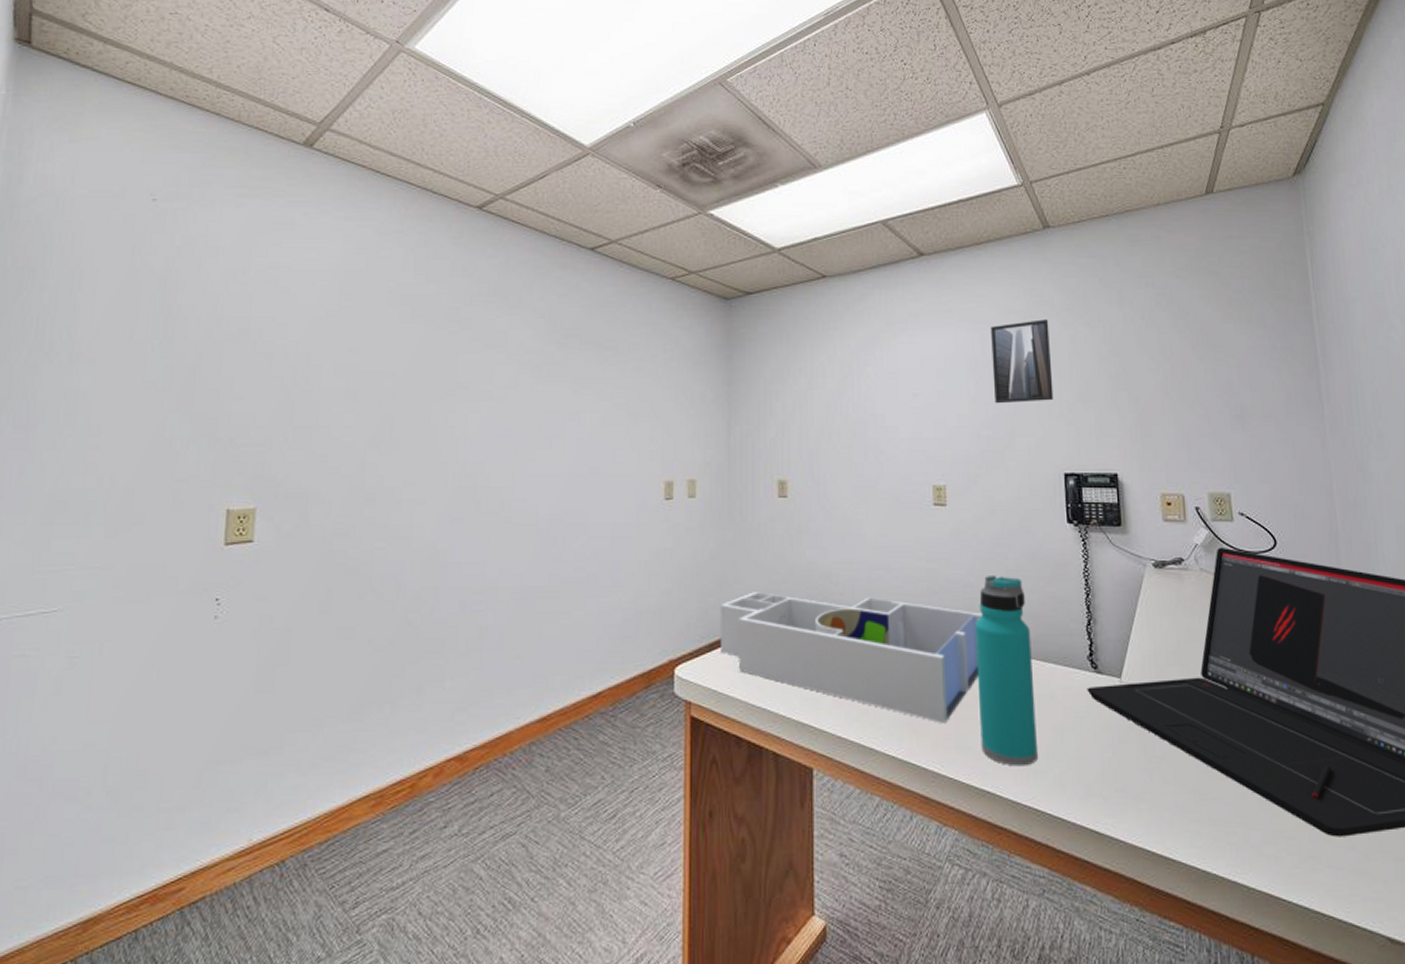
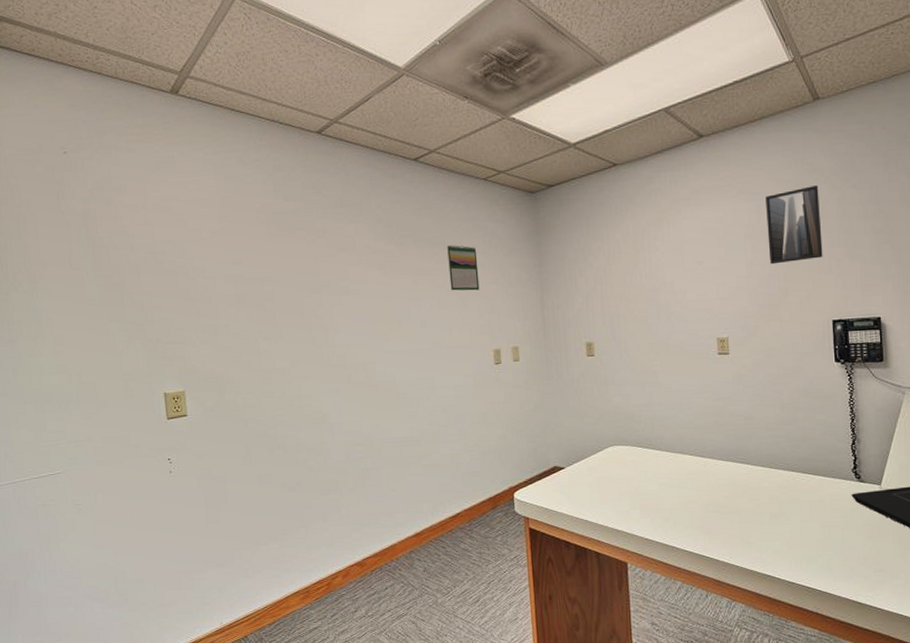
calendar: none [619,351,655,408] -> present [447,245,480,291]
desk organizer: present [719,592,983,724] -> none [545,431,762,527]
water bottle: present [975,574,1038,767] -> none [756,408,809,556]

